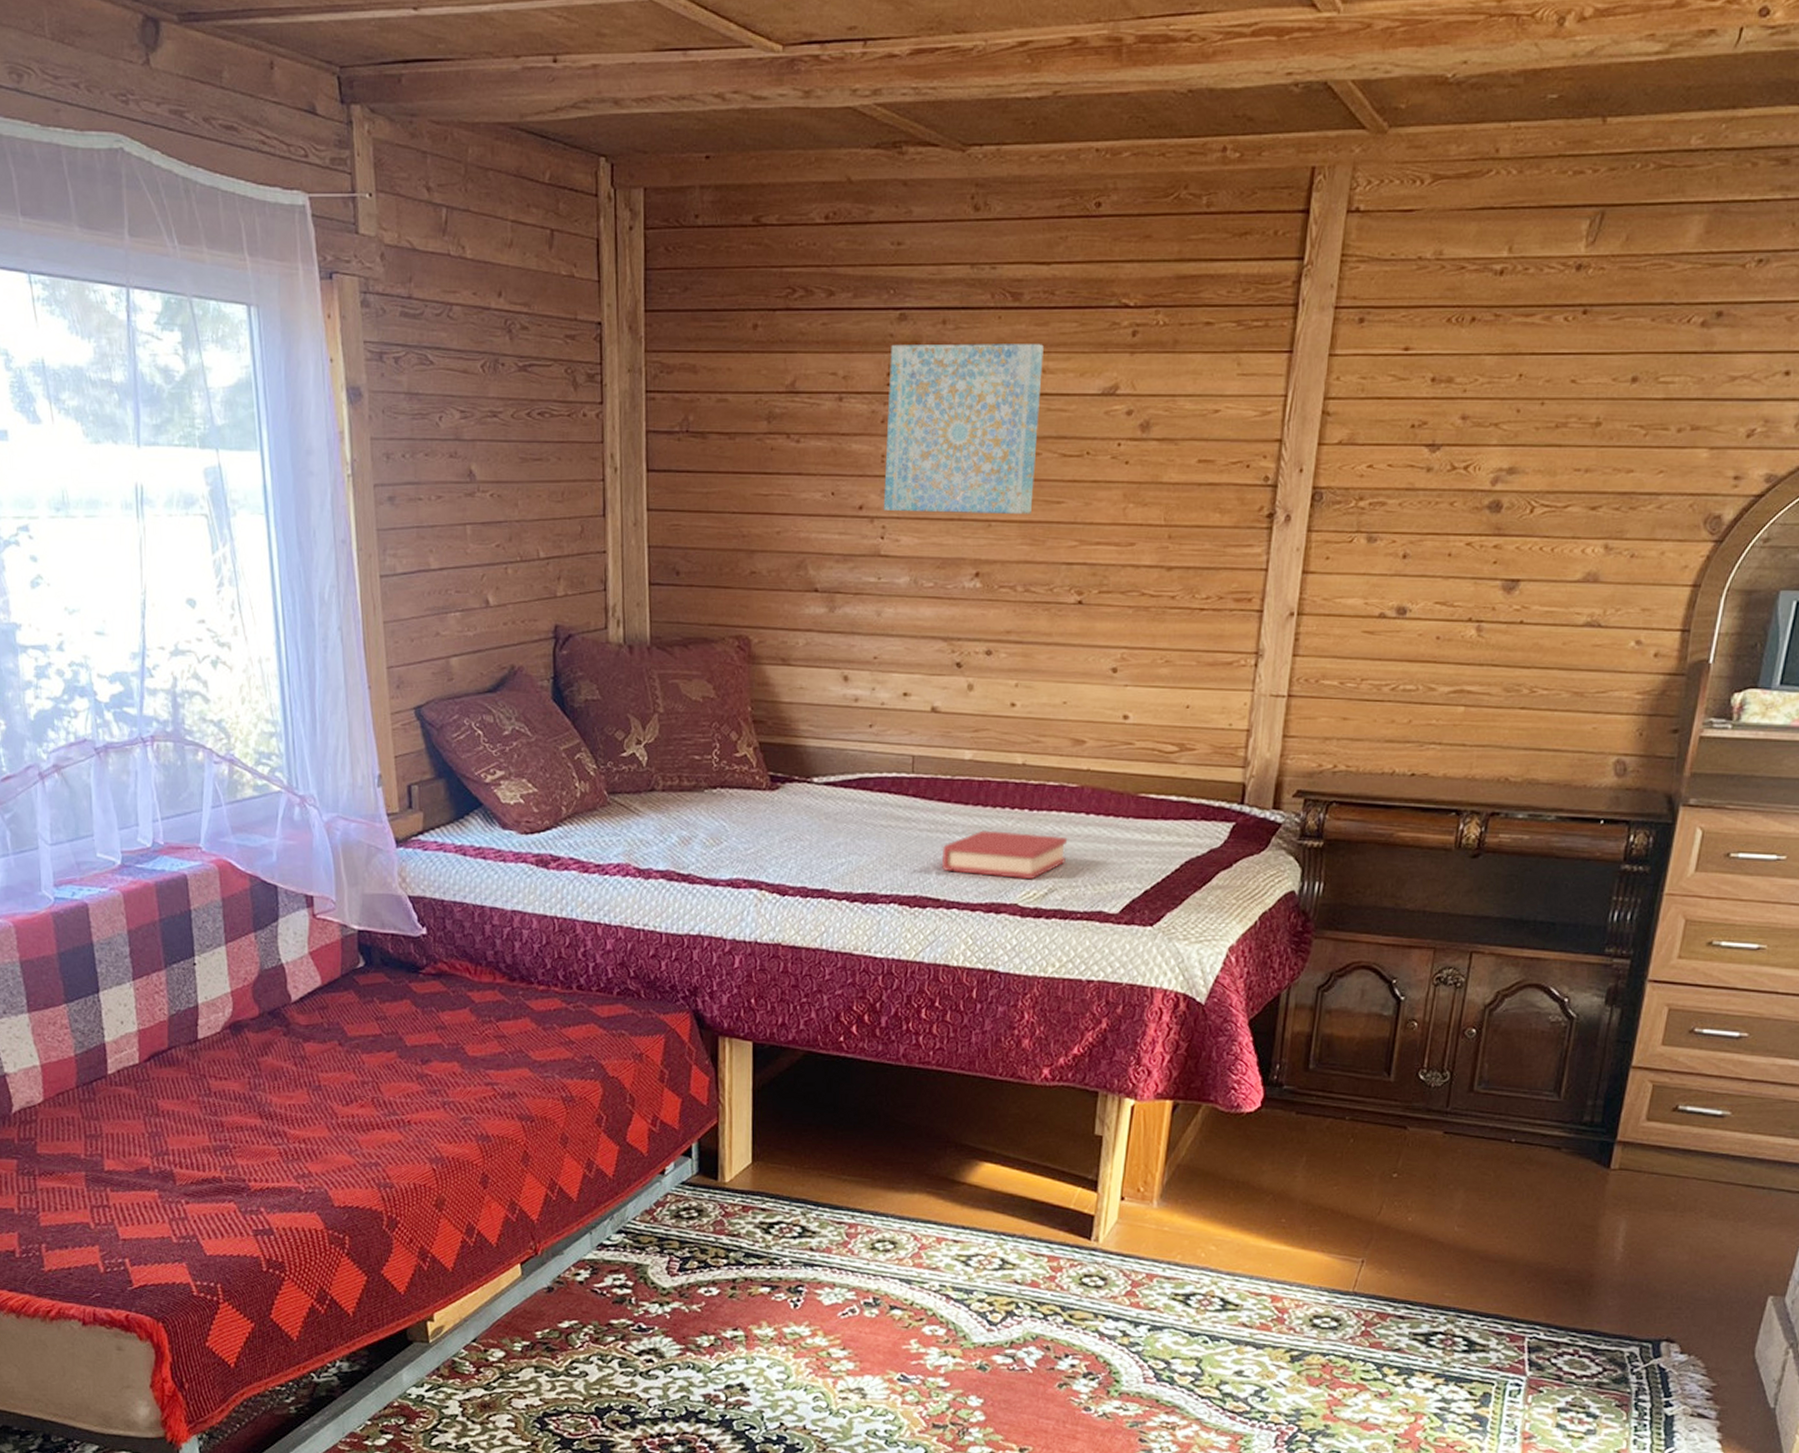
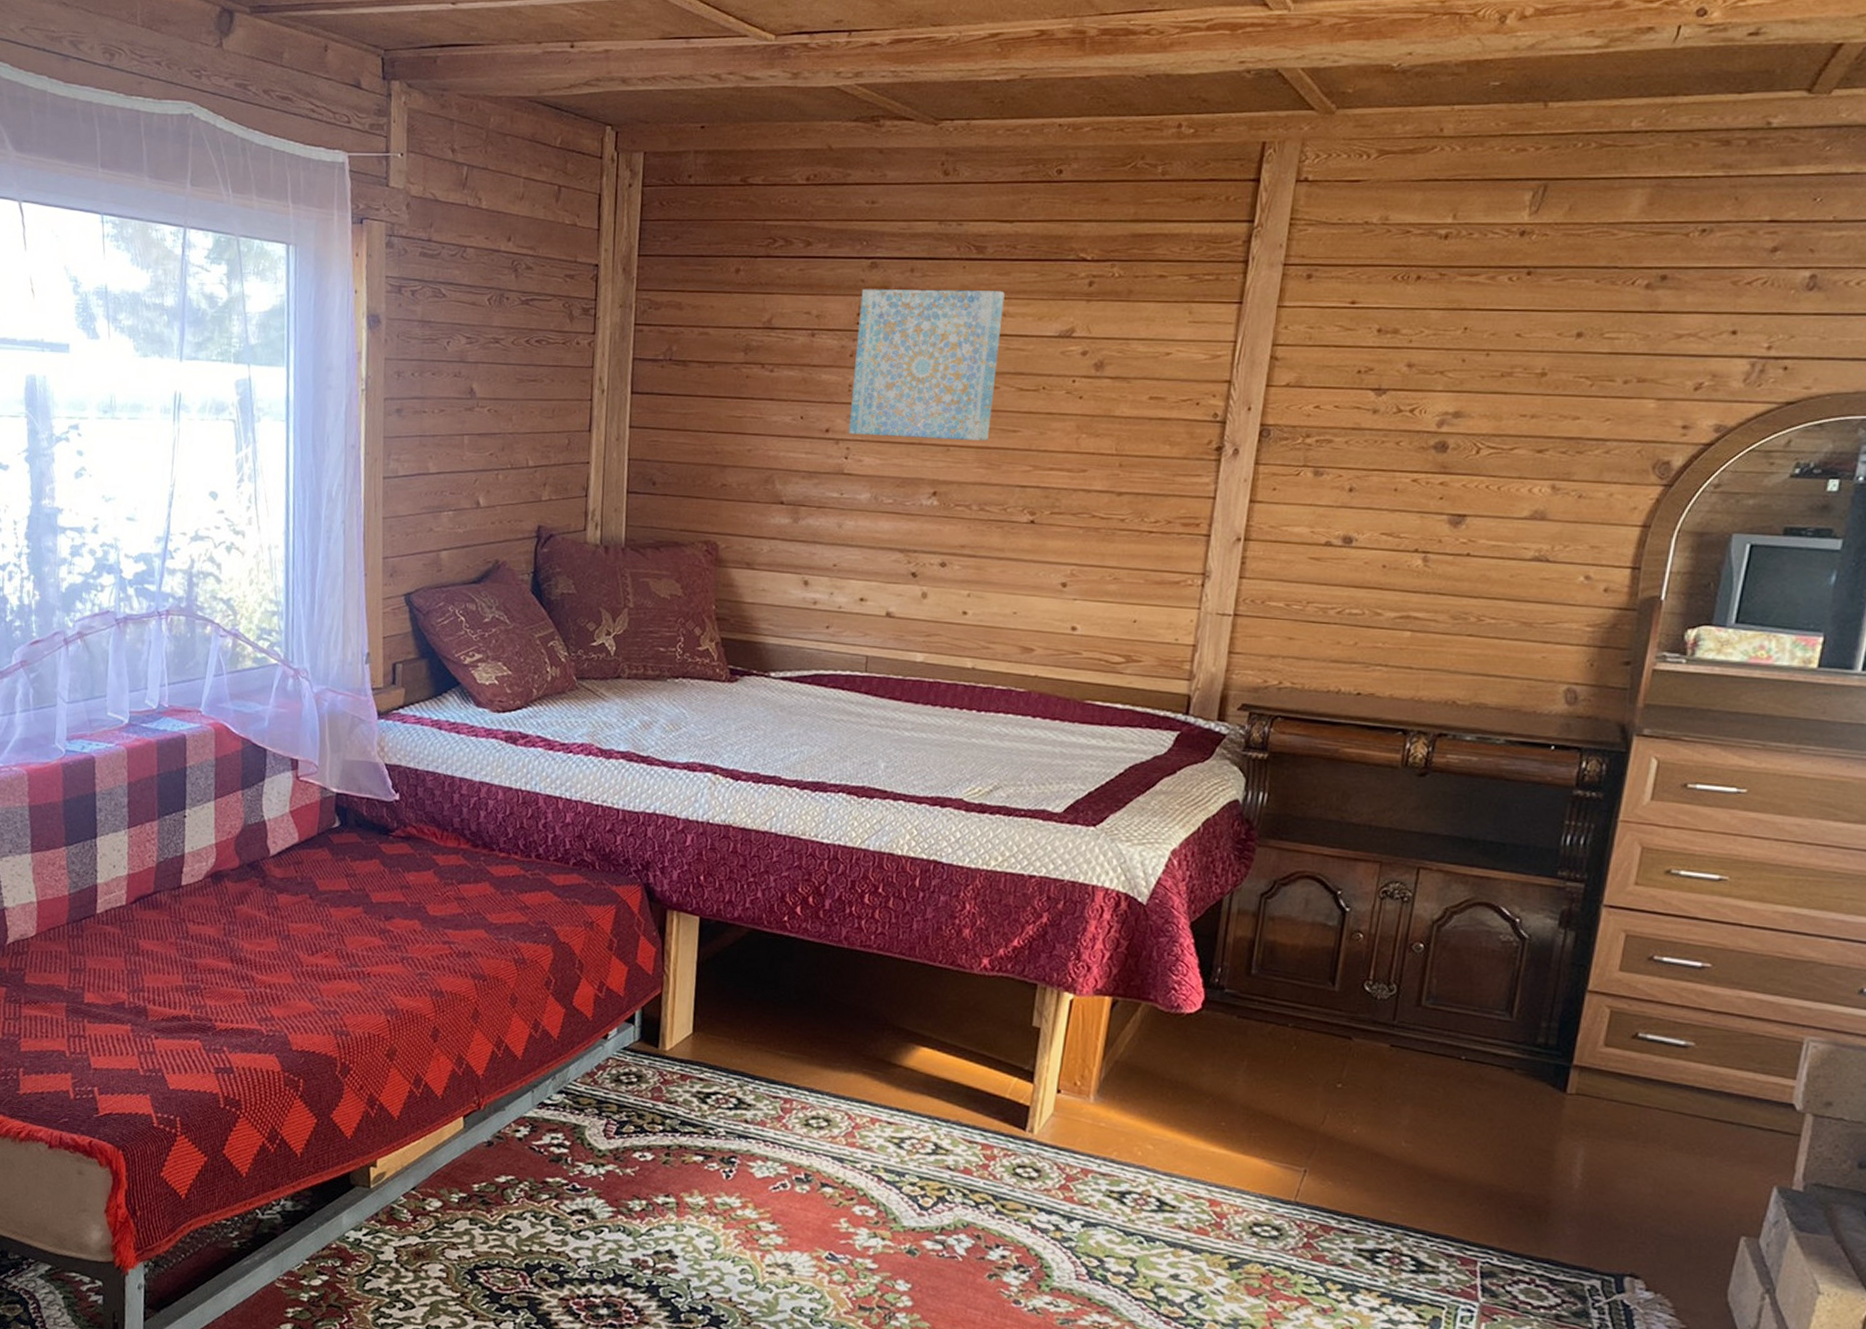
hardback book: present [941,830,1068,880] -> none [890,728,1014,776]

